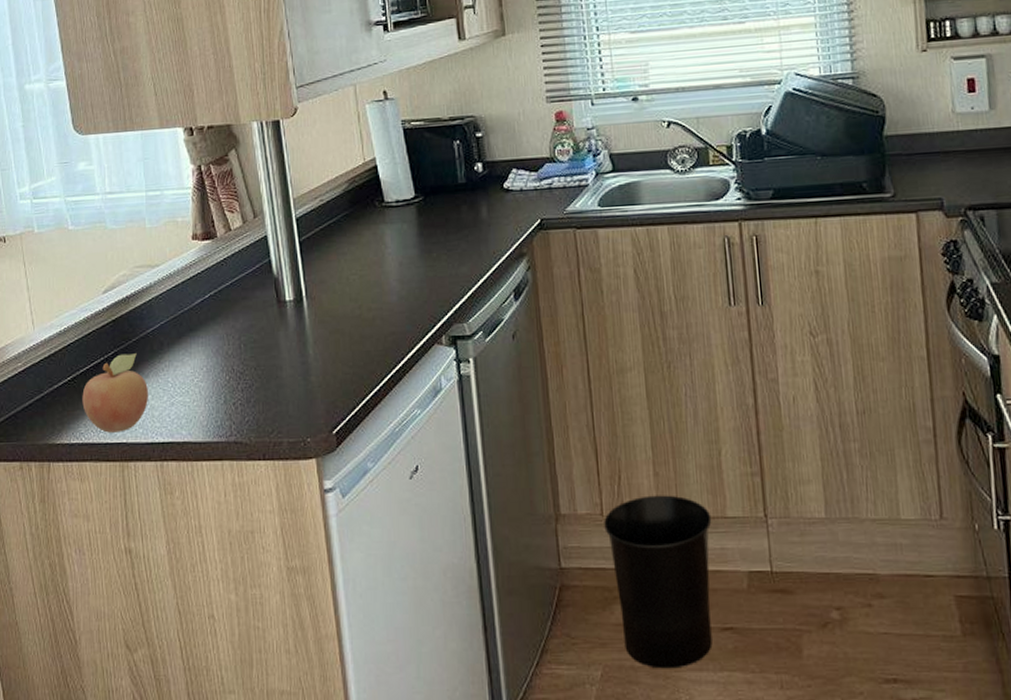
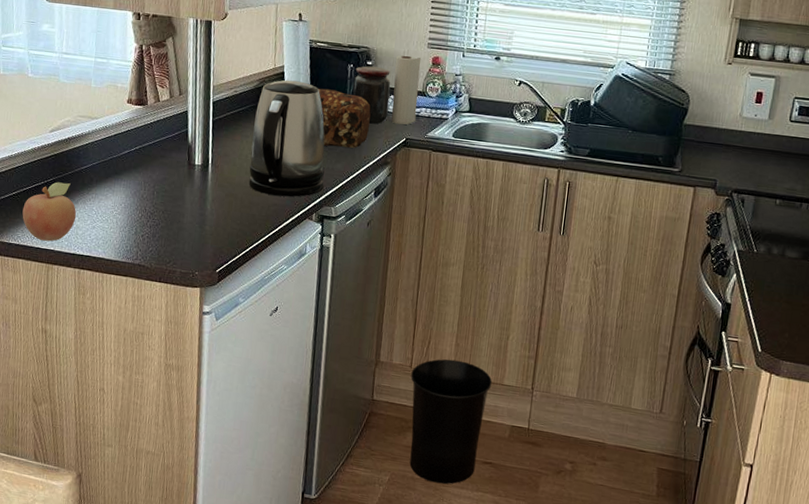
kettle: none [350,173,450,322] -> present [248,80,325,197]
bread loaf: none [422,175,493,247] -> present [318,88,371,148]
jar: none [463,137,514,209] -> present [352,66,391,124]
paper towel roll: none [511,117,548,204] -> present [391,55,421,125]

